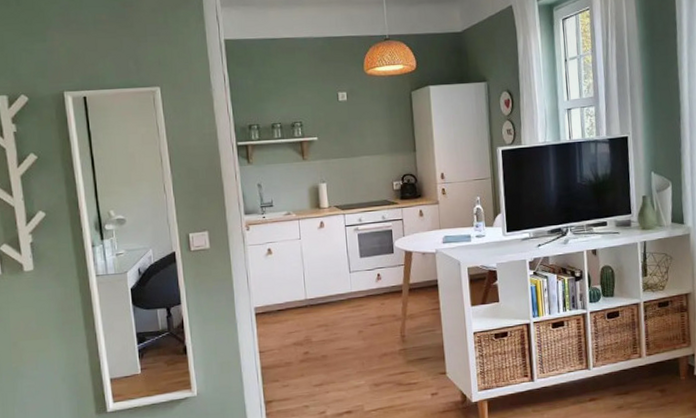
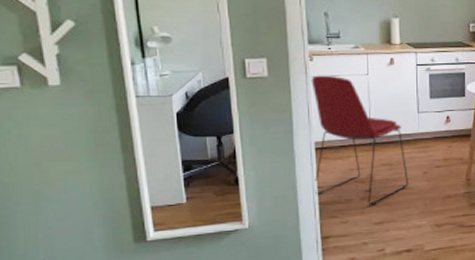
chair: none [248,242,345,367] -> present [311,75,408,205]

